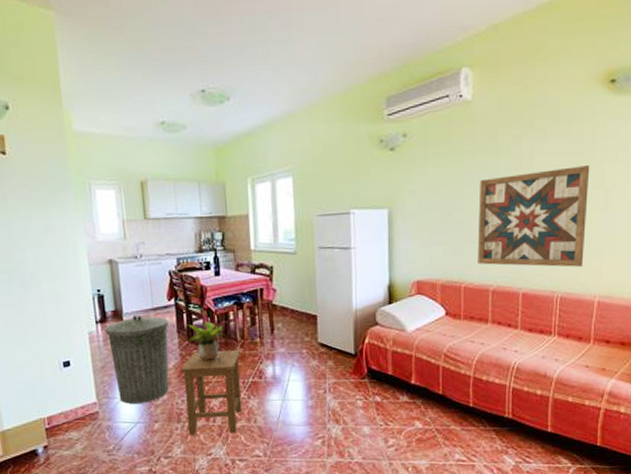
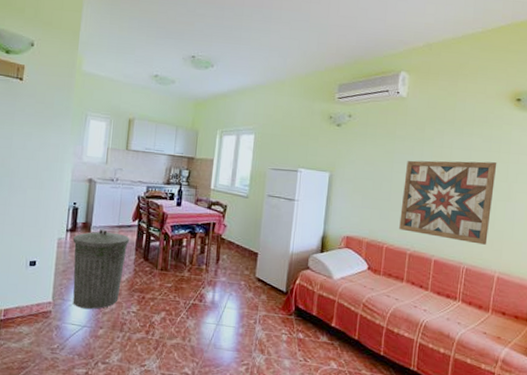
stool: present [180,350,242,435] -> none [128,269,187,349]
potted plant: present [187,321,224,360] -> none [144,244,176,279]

